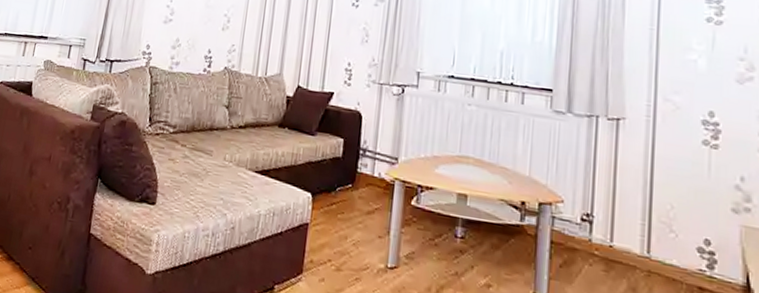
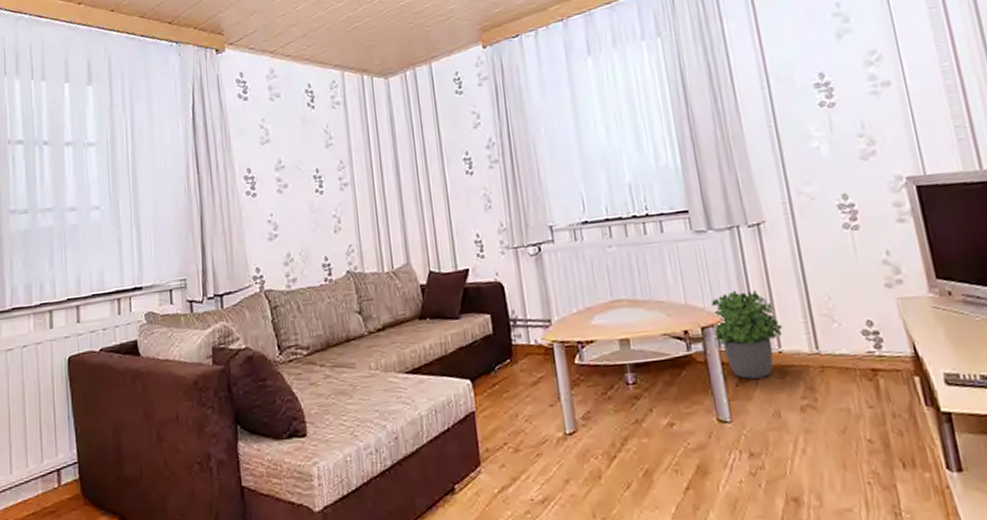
potted plant: none [549,175,619,267] -> present [711,289,783,379]

